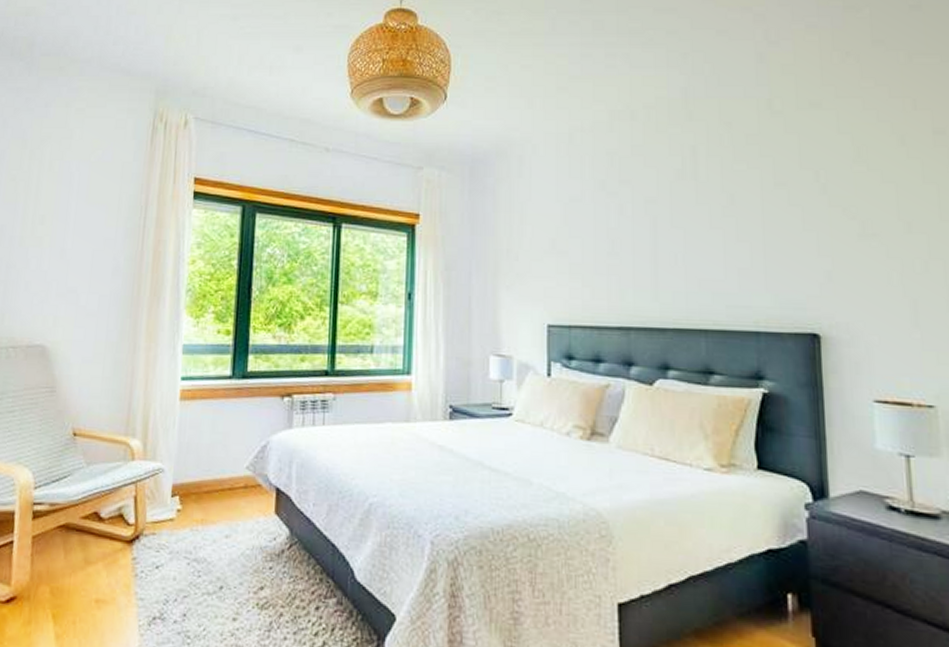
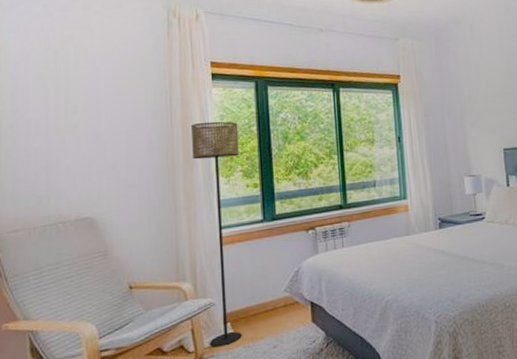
floor lamp: none [153,248,217,524] -> present [190,121,242,347]

